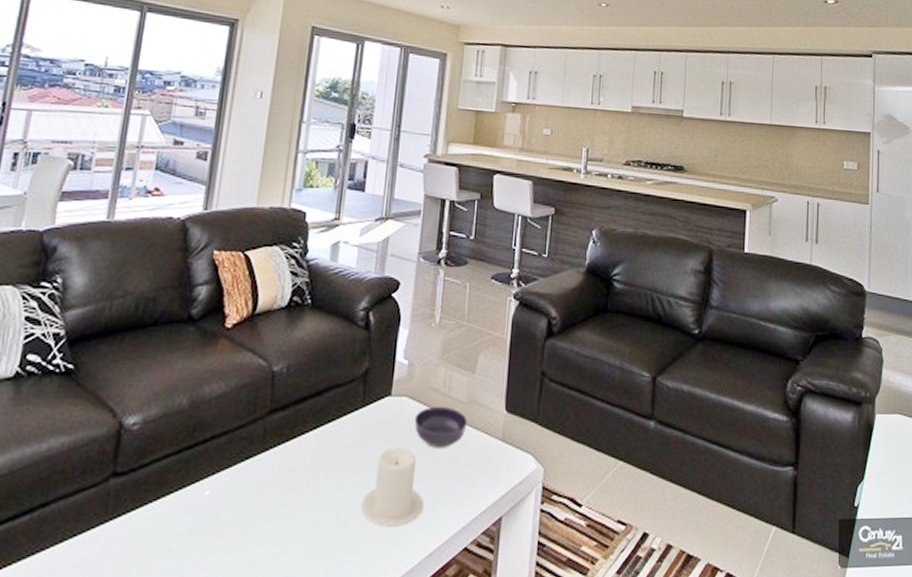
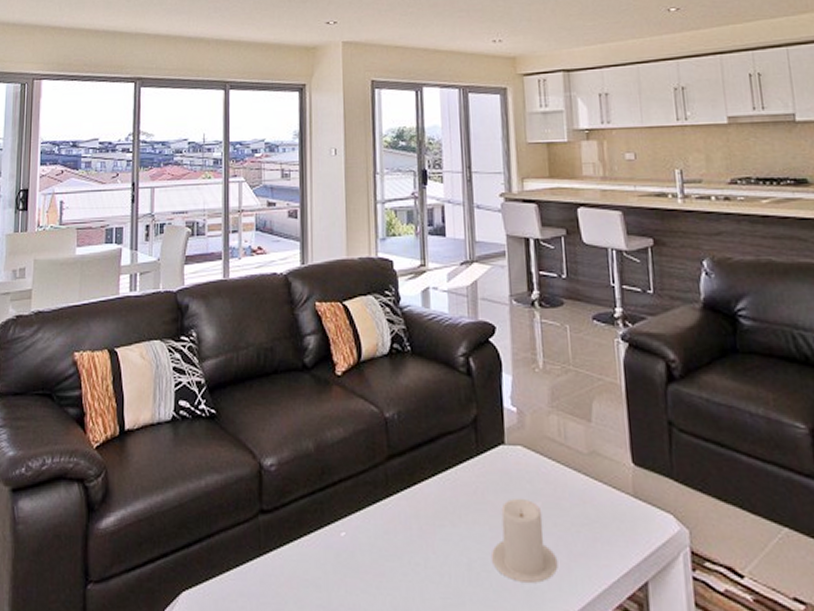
bowl: present [414,406,468,449] -> none [532,456,592,503]

